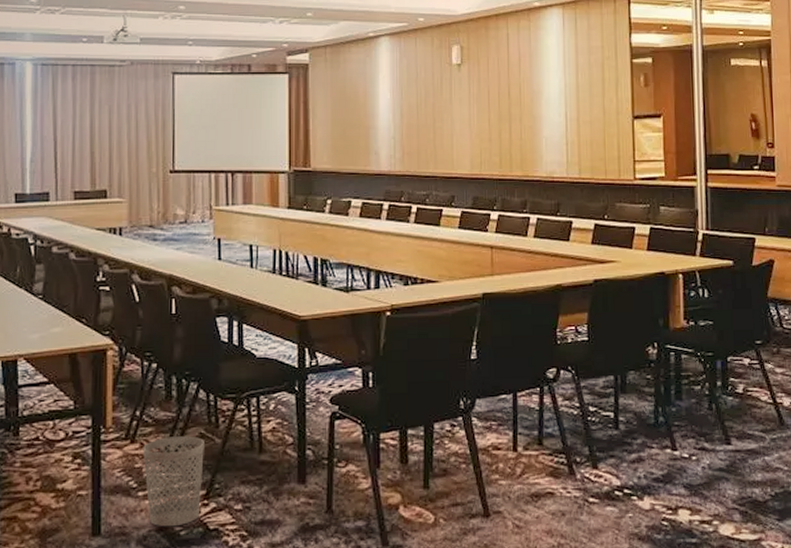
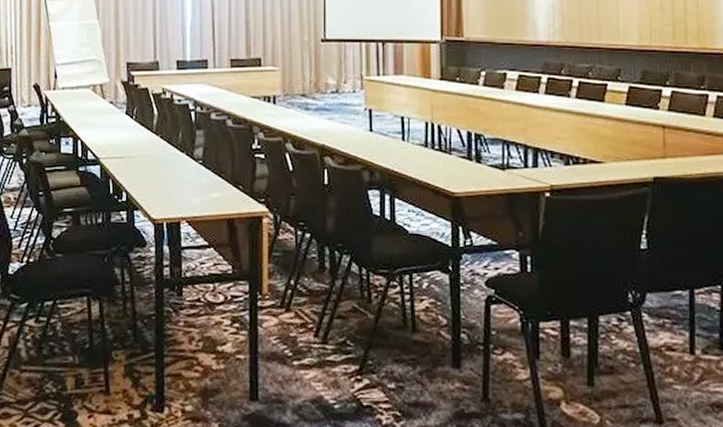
wastebasket: present [143,436,204,527] -> none [297,308,357,400]

